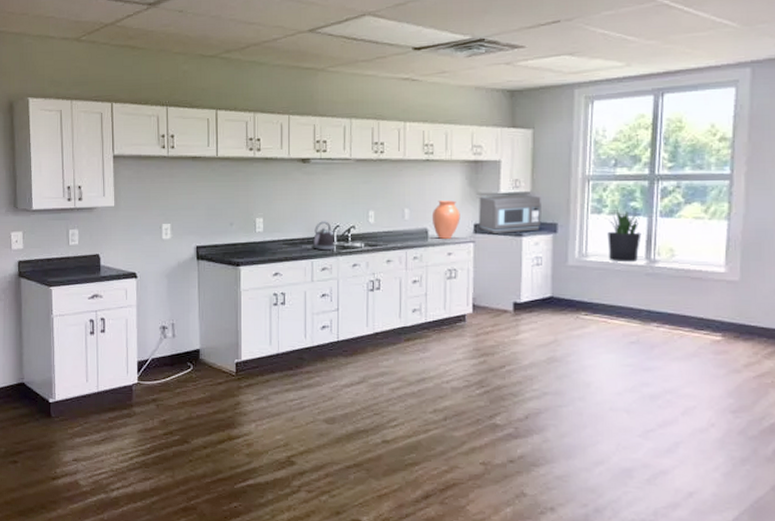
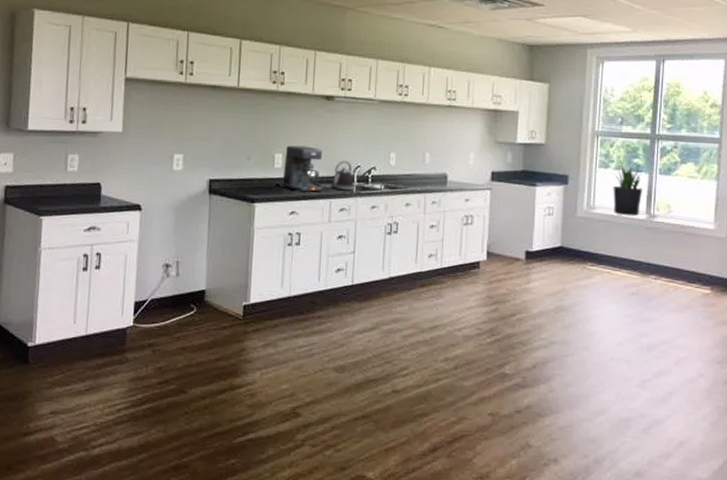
coffee maker: none [264,209,303,254] -> present [282,145,323,193]
vase: present [431,200,460,239] -> none [451,147,479,185]
microwave: present [478,194,541,233] -> none [495,145,554,182]

